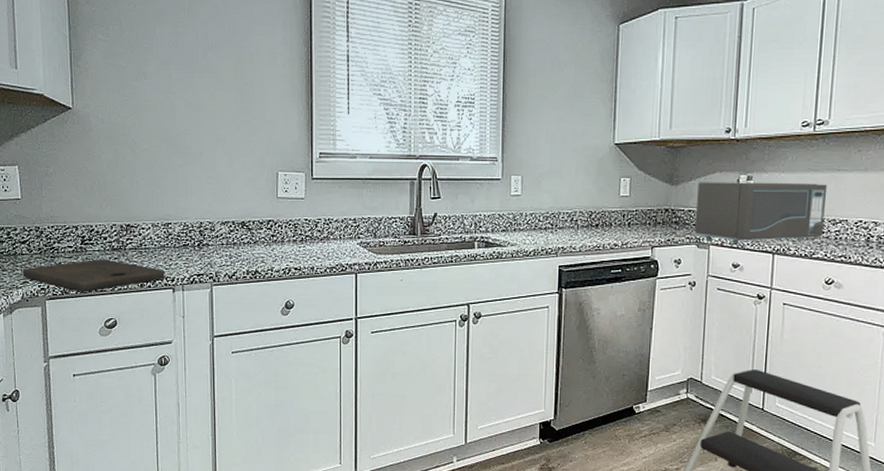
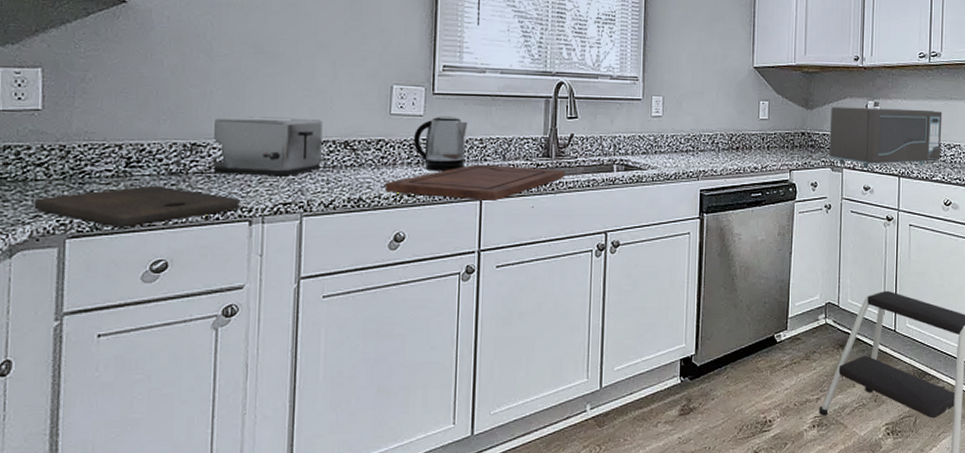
toaster: none [142,202,224,252] -> present [211,116,323,176]
cutting board: none [276,241,429,274] -> present [385,164,565,201]
kettle: none [297,198,343,248] -> present [413,116,468,172]

